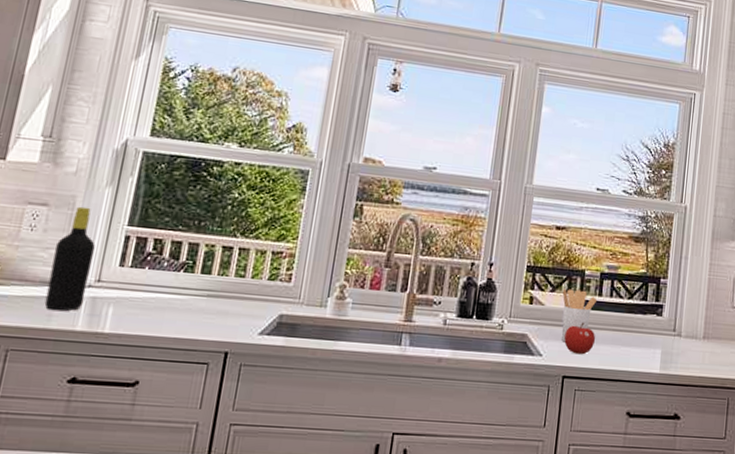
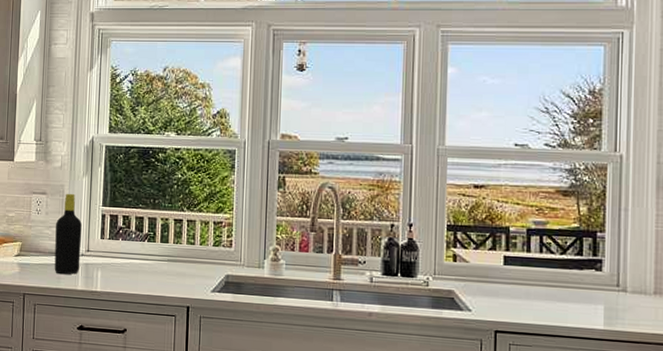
utensil holder: present [561,288,598,342] -> none [486,245,526,298]
fruit: present [564,322,596,355] -> none [493,278,528,310]

